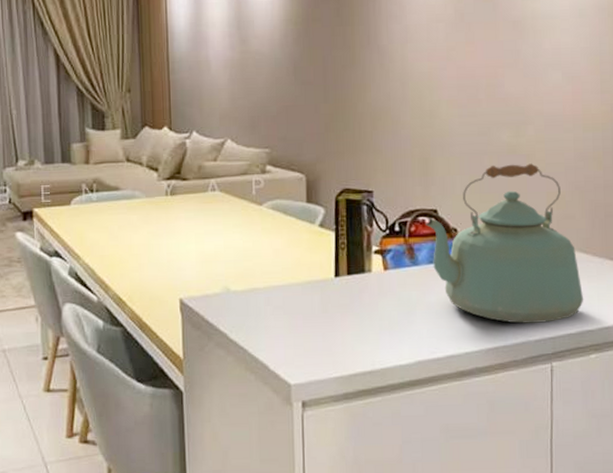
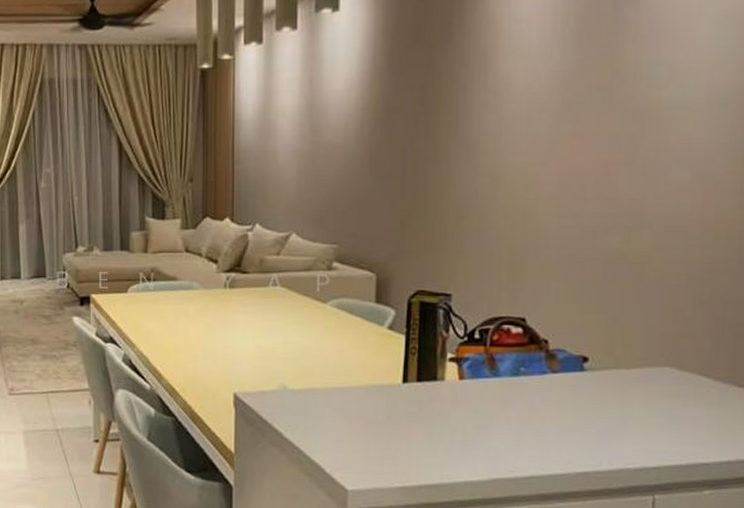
kettle: present [426,163,584,324] -> none [511,272,701,451]

